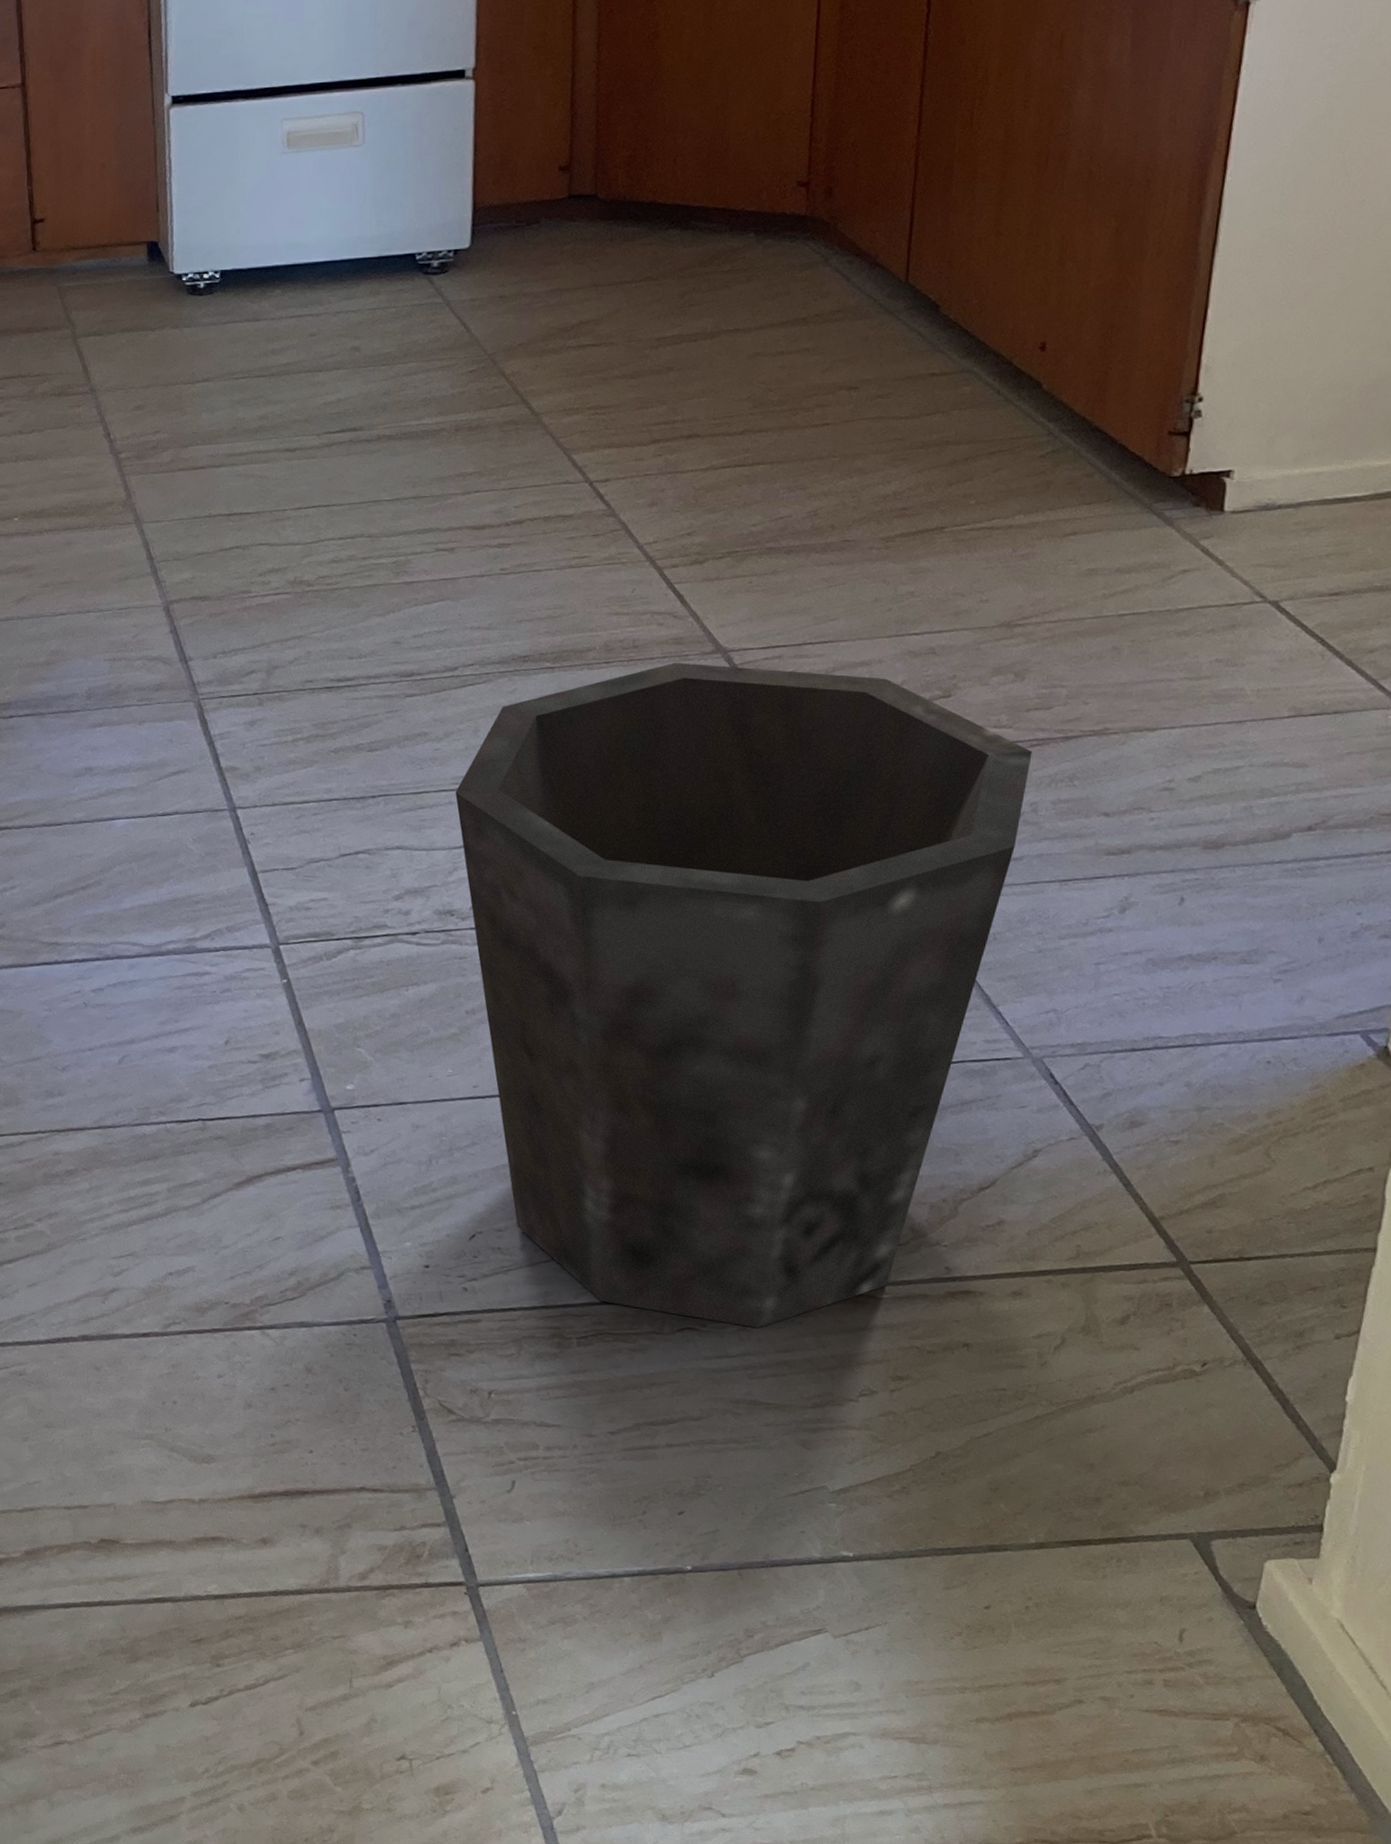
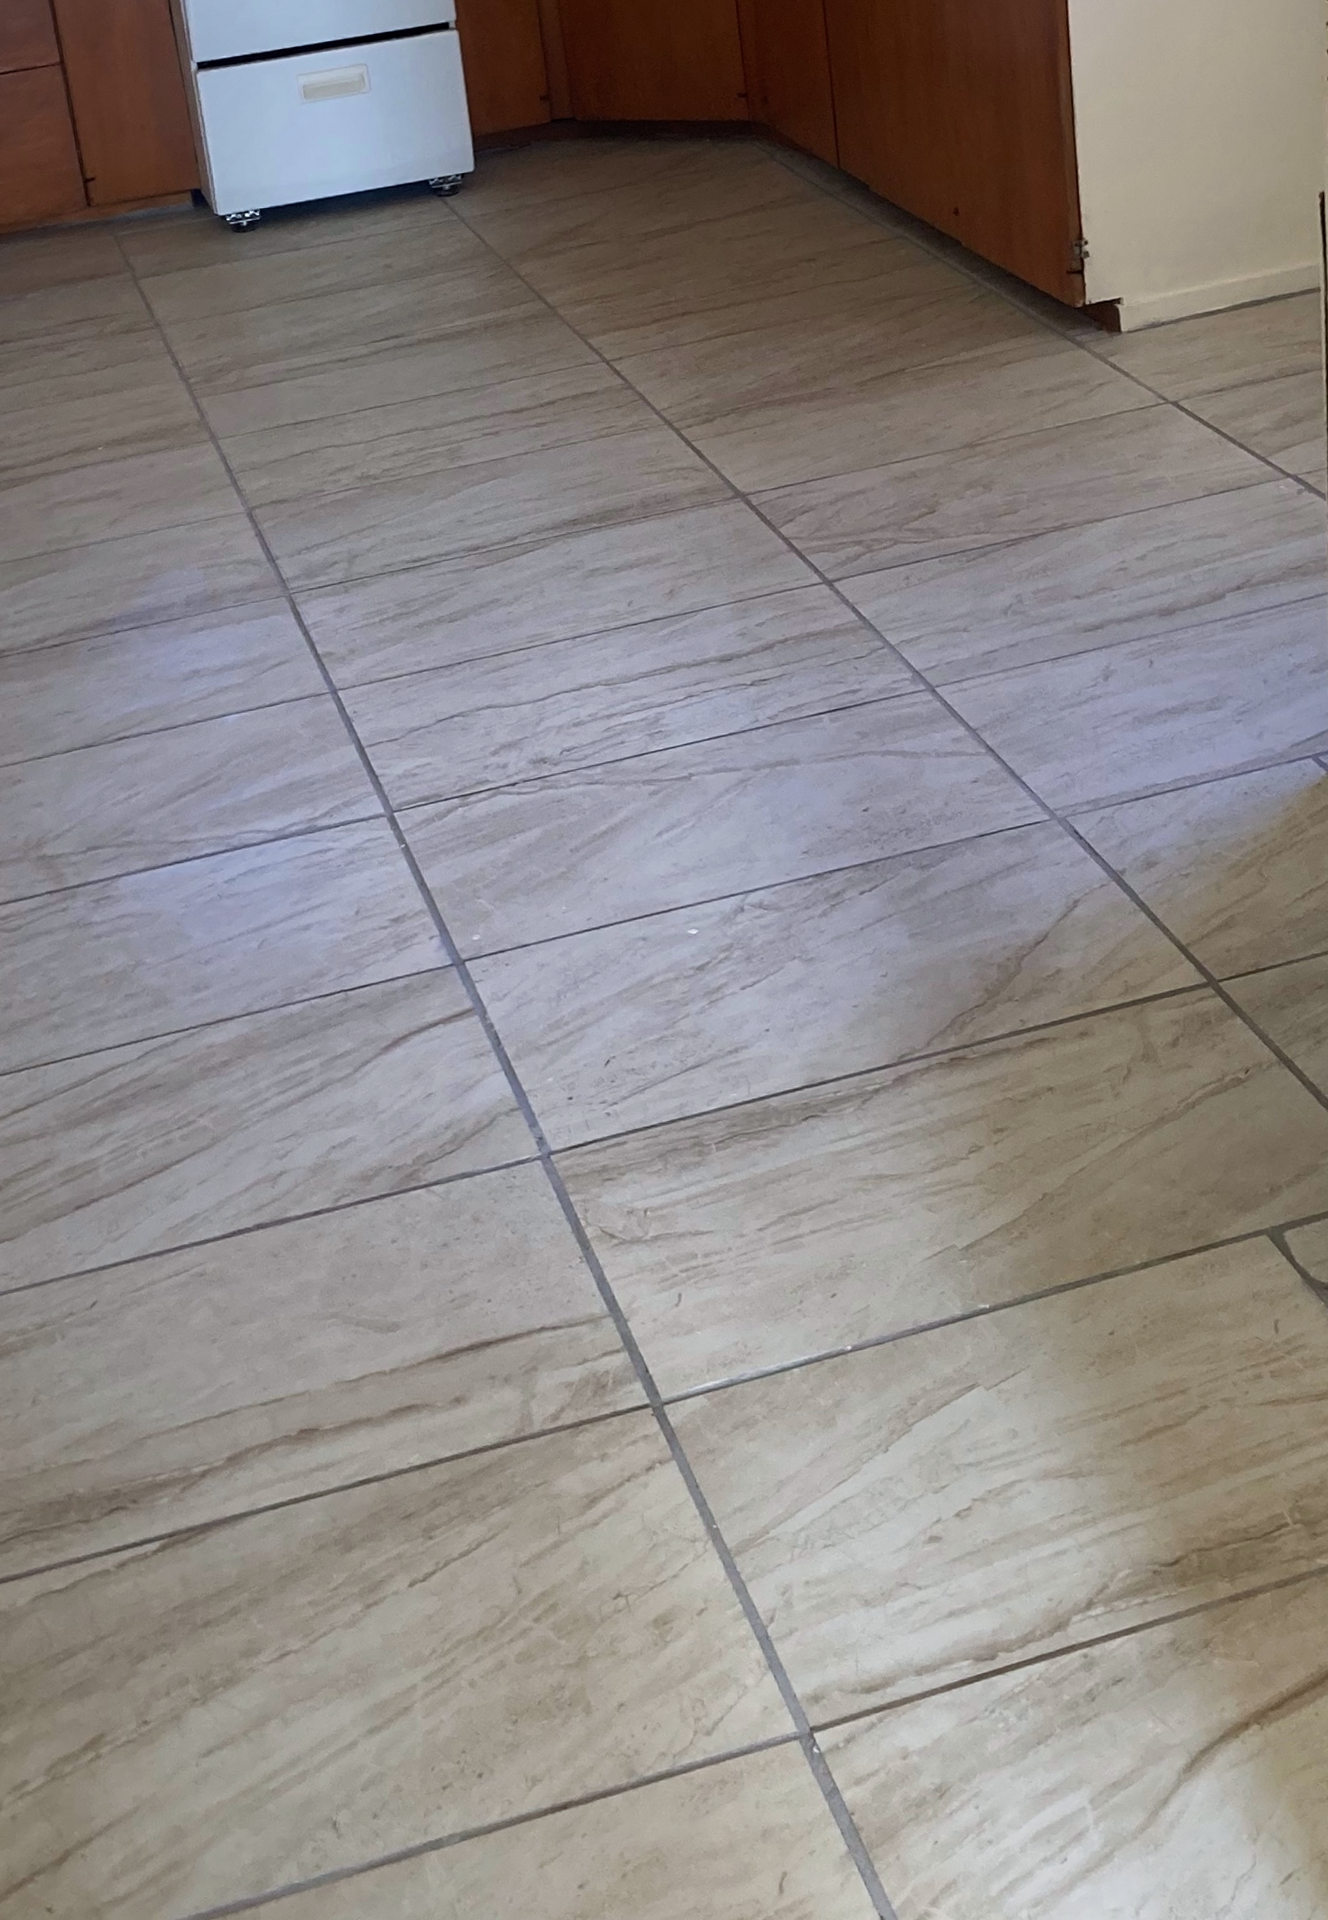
waste bin: present [455,662,1033,1328] -> none [532,502,1011,1106]

